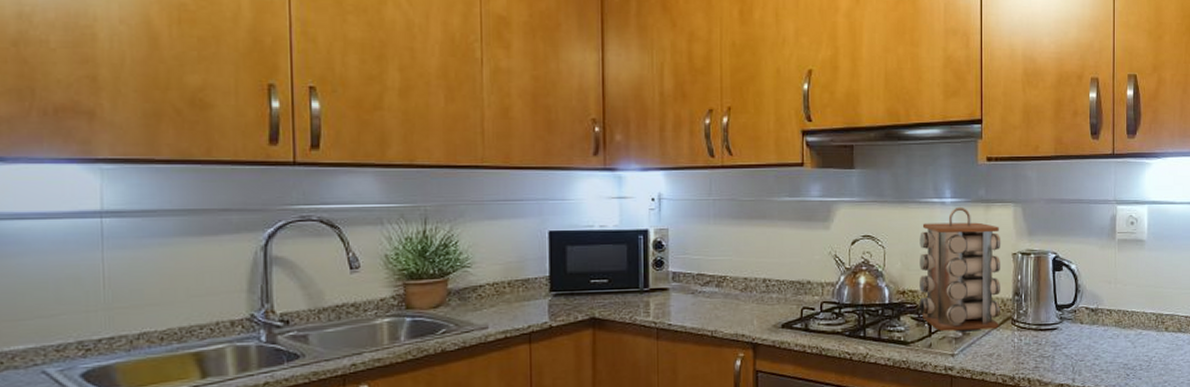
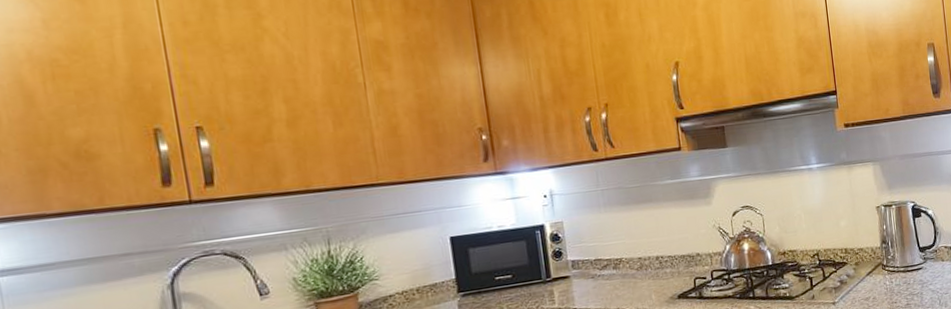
spice rack: present [919,206,1001,332] -> none [792,170,872,284]

